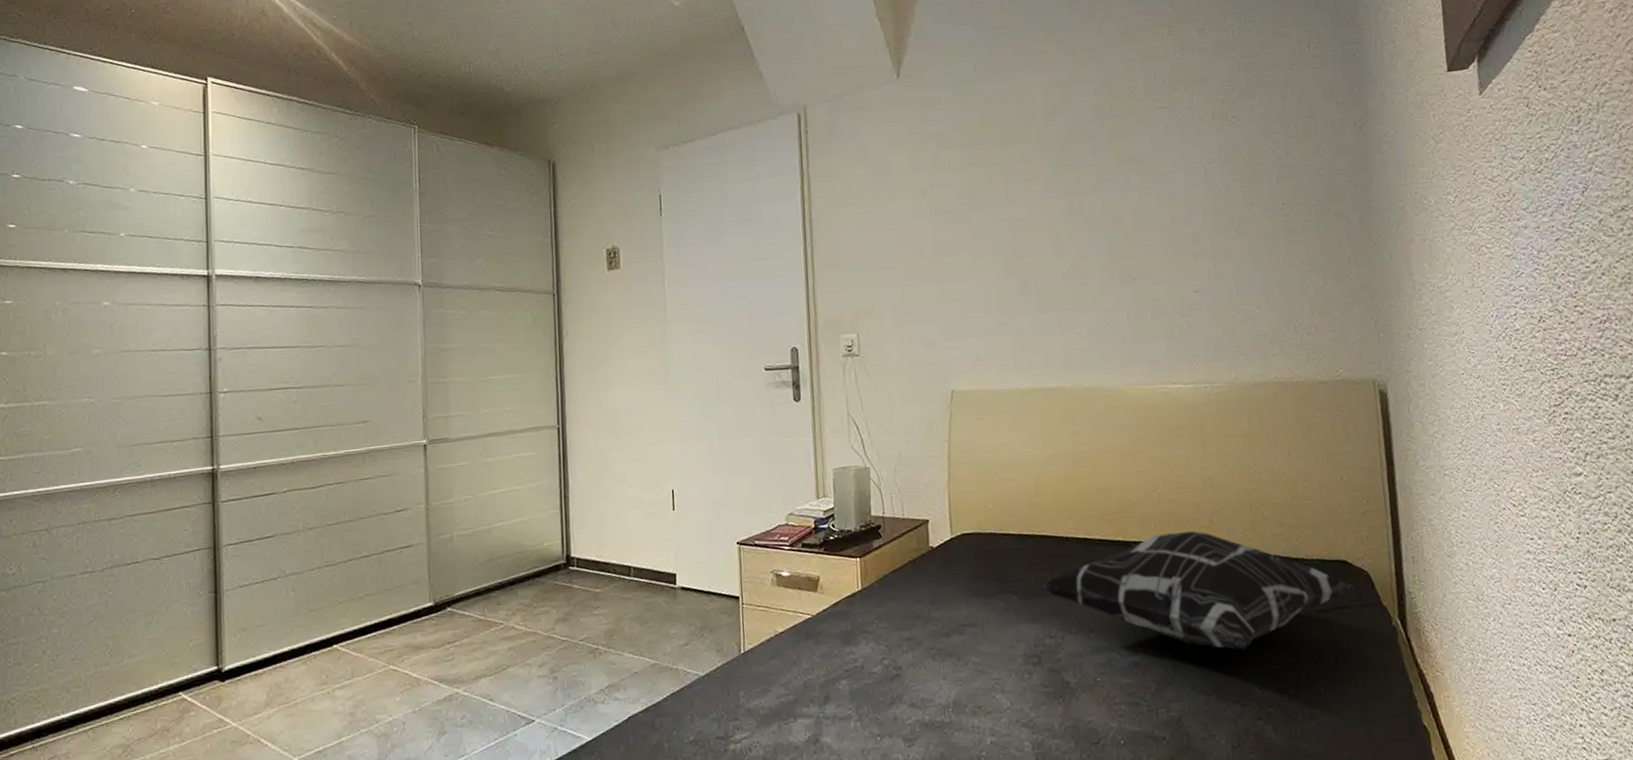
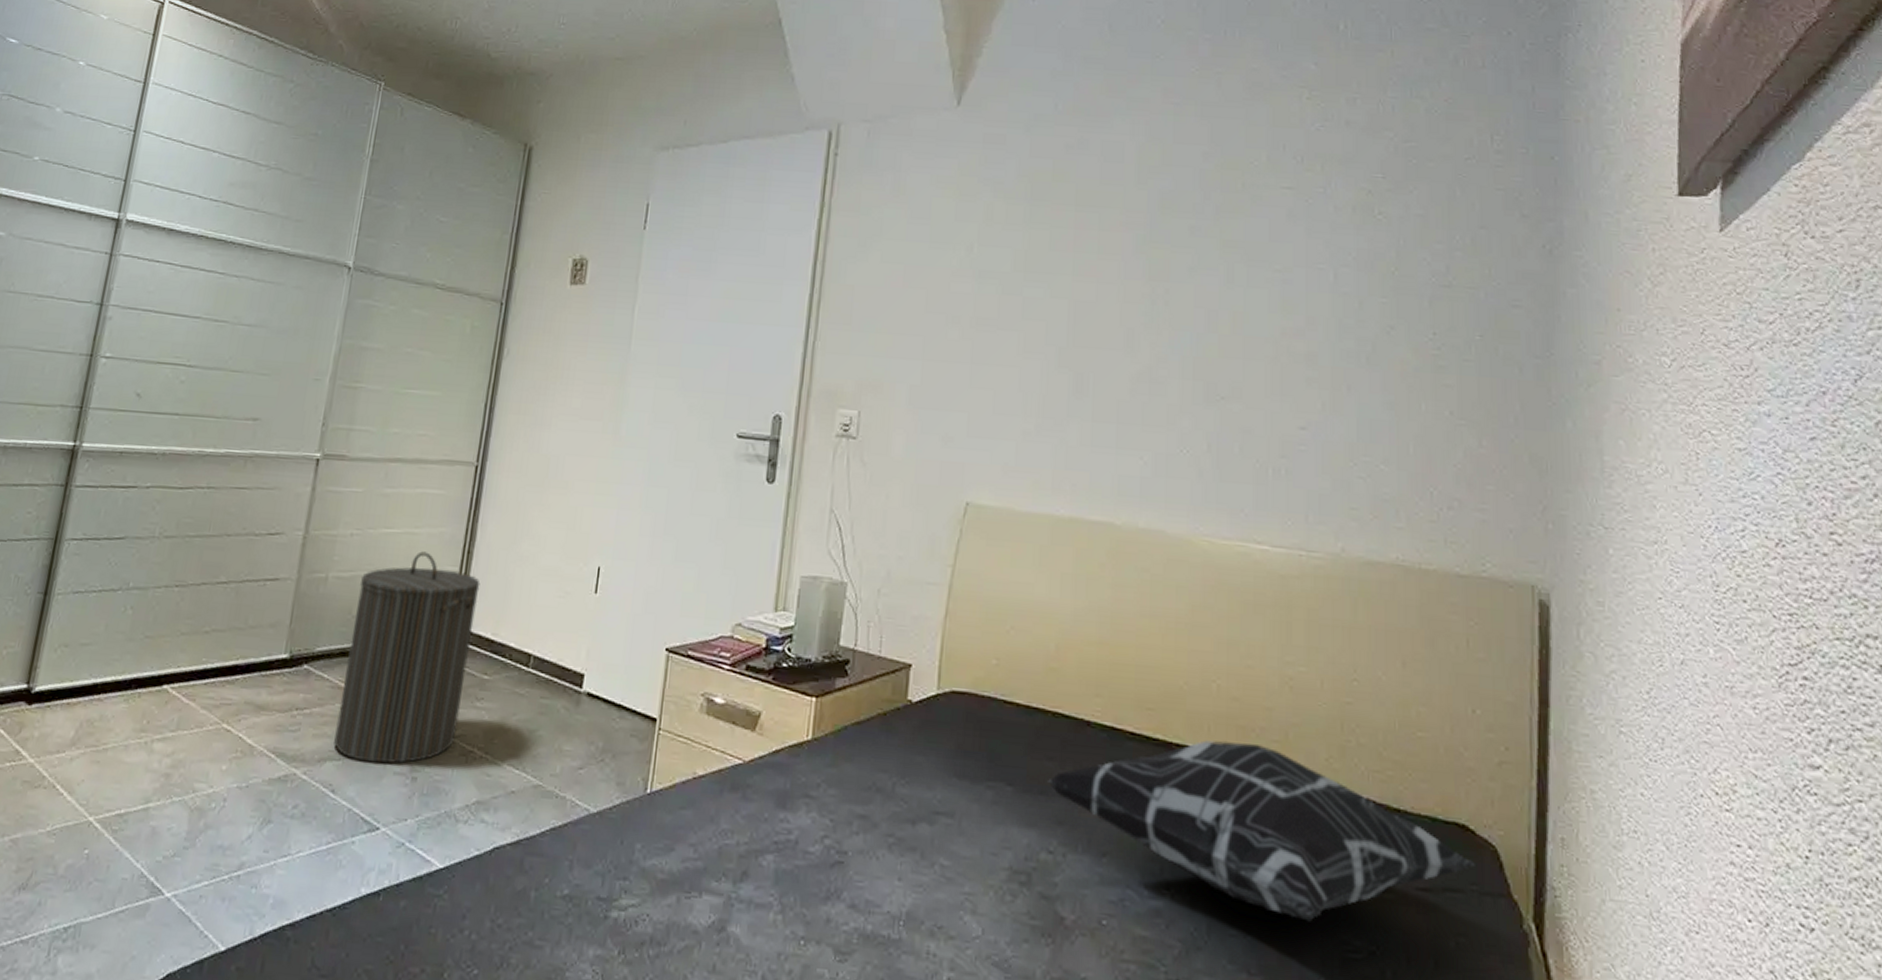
laundry hamper: none [481,502,582,673] -> present [334,551,481,764]

